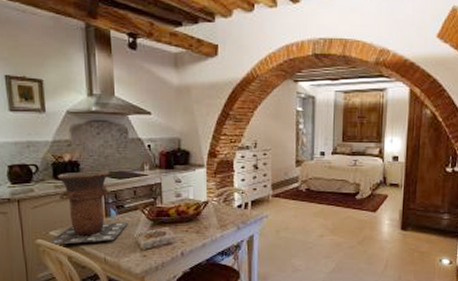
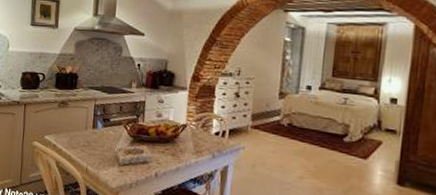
vase: present [48,171,129,245] -> none [43,83,112,152]

